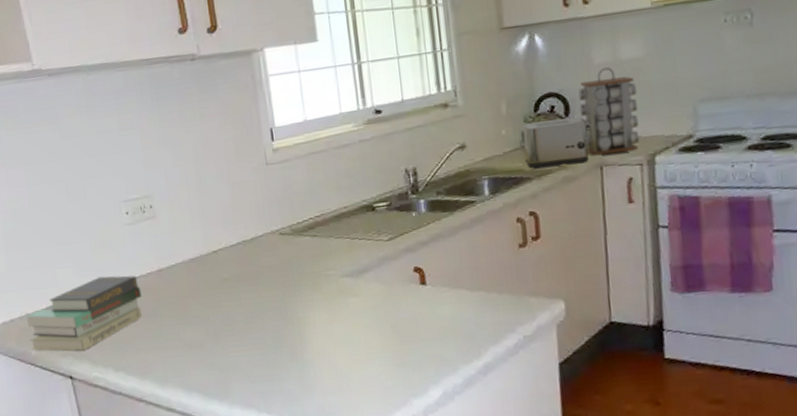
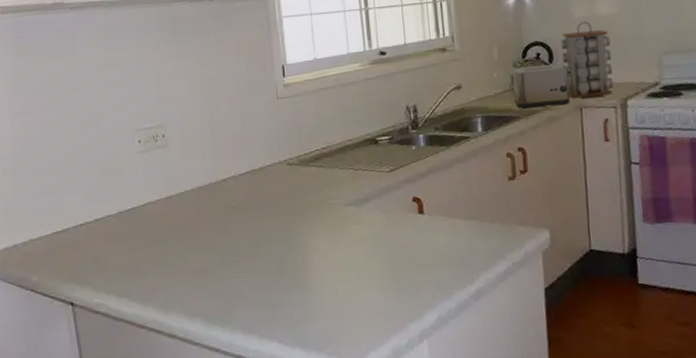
books: present [26,275,142,351] -> none [30,202,150,277]

